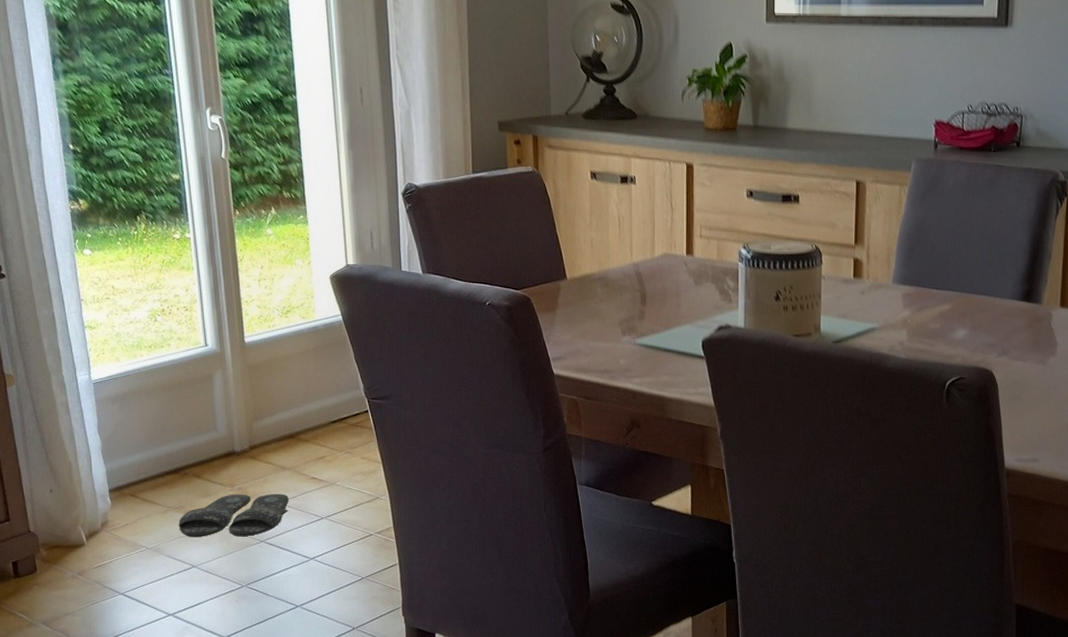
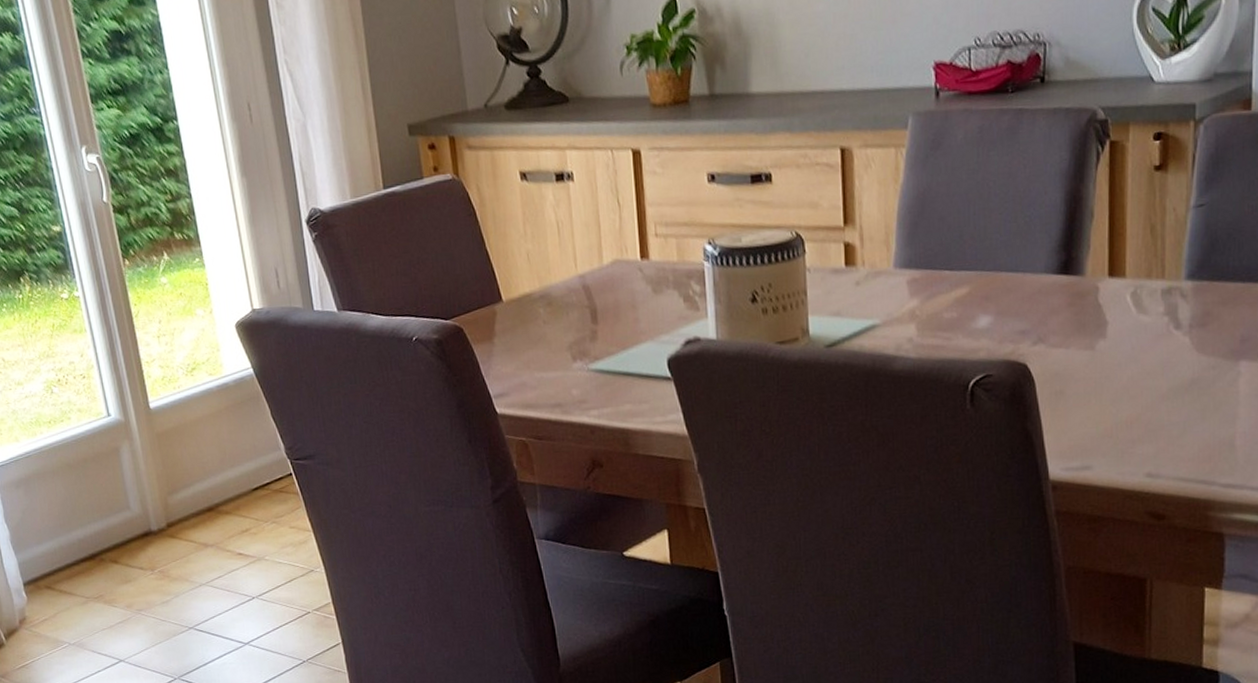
slippers: present [179,493,289,537] -> none [100,574,216,629]

